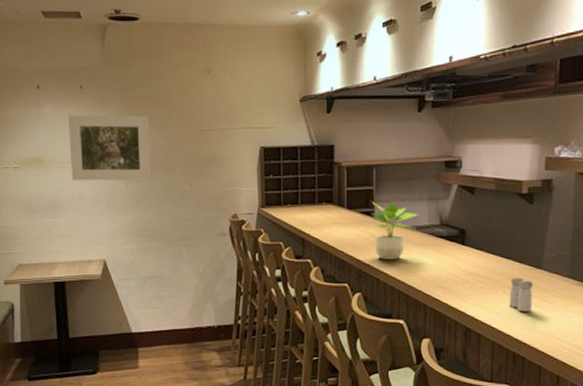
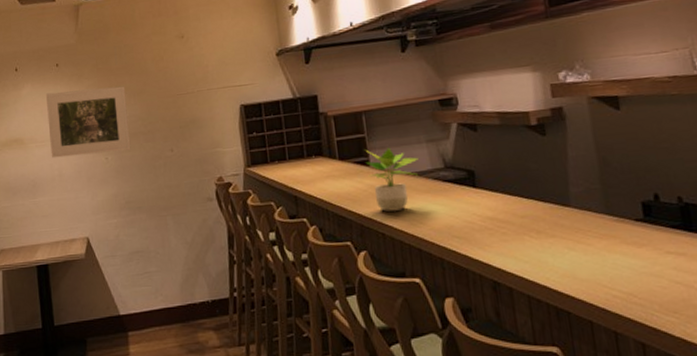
salt and pepper shaker: present [509,277,534,311] -> none [536,218,568,257]

